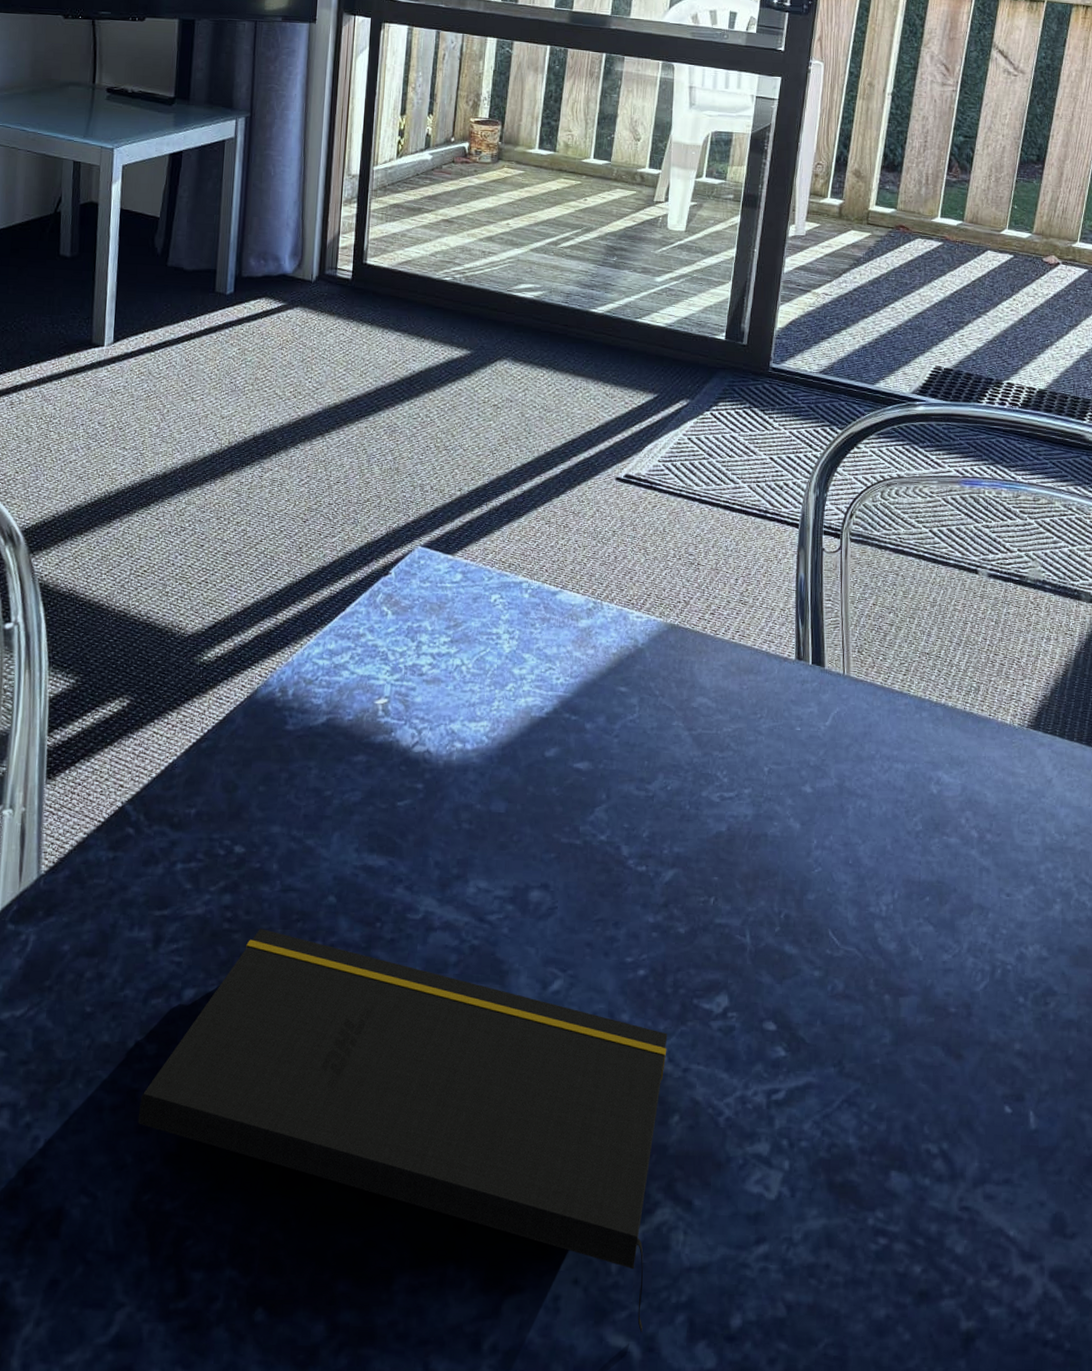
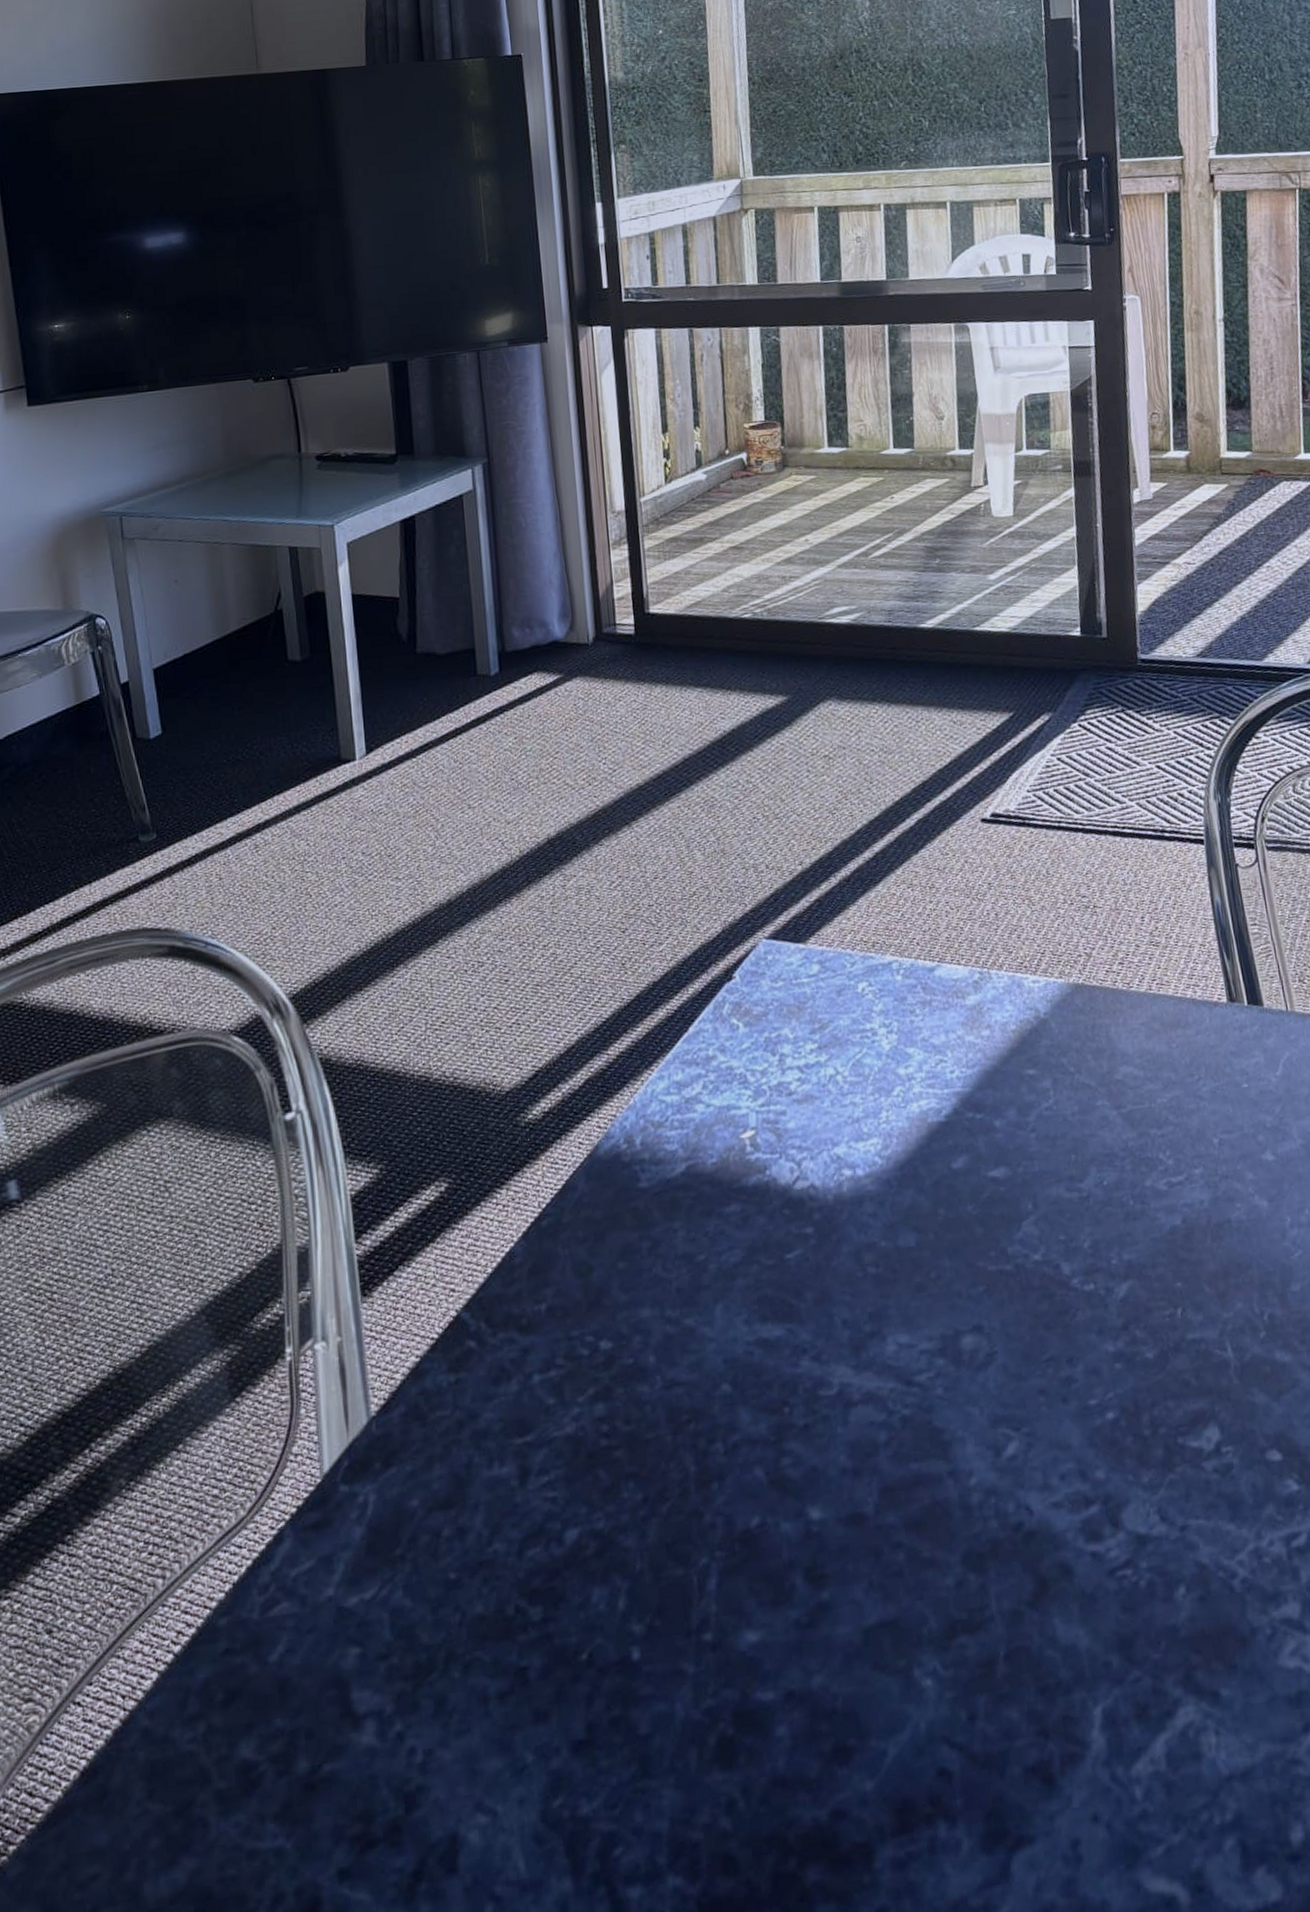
notepad: present [137,929,668,1333] -> none [531,1438,1187,1871]

